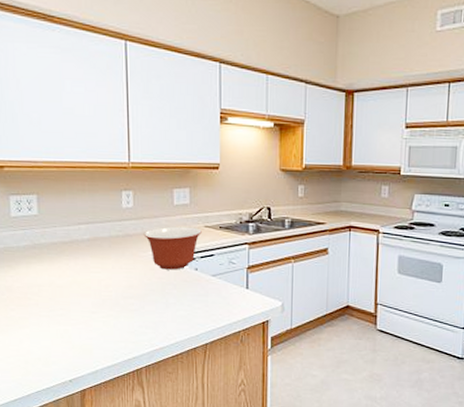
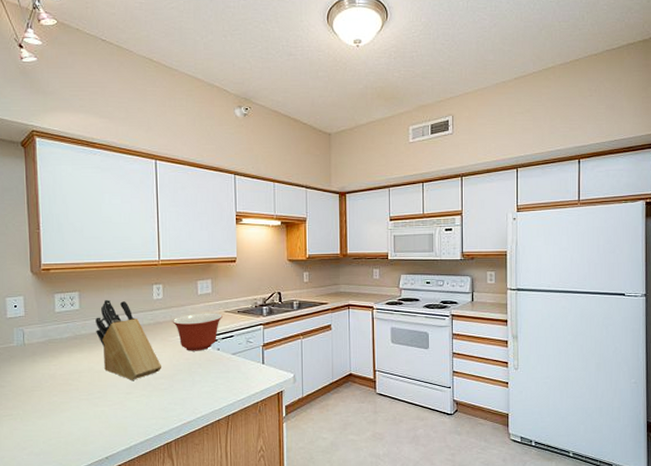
knife block: none [56,205,132,298] -> present [96,299,162,380]

